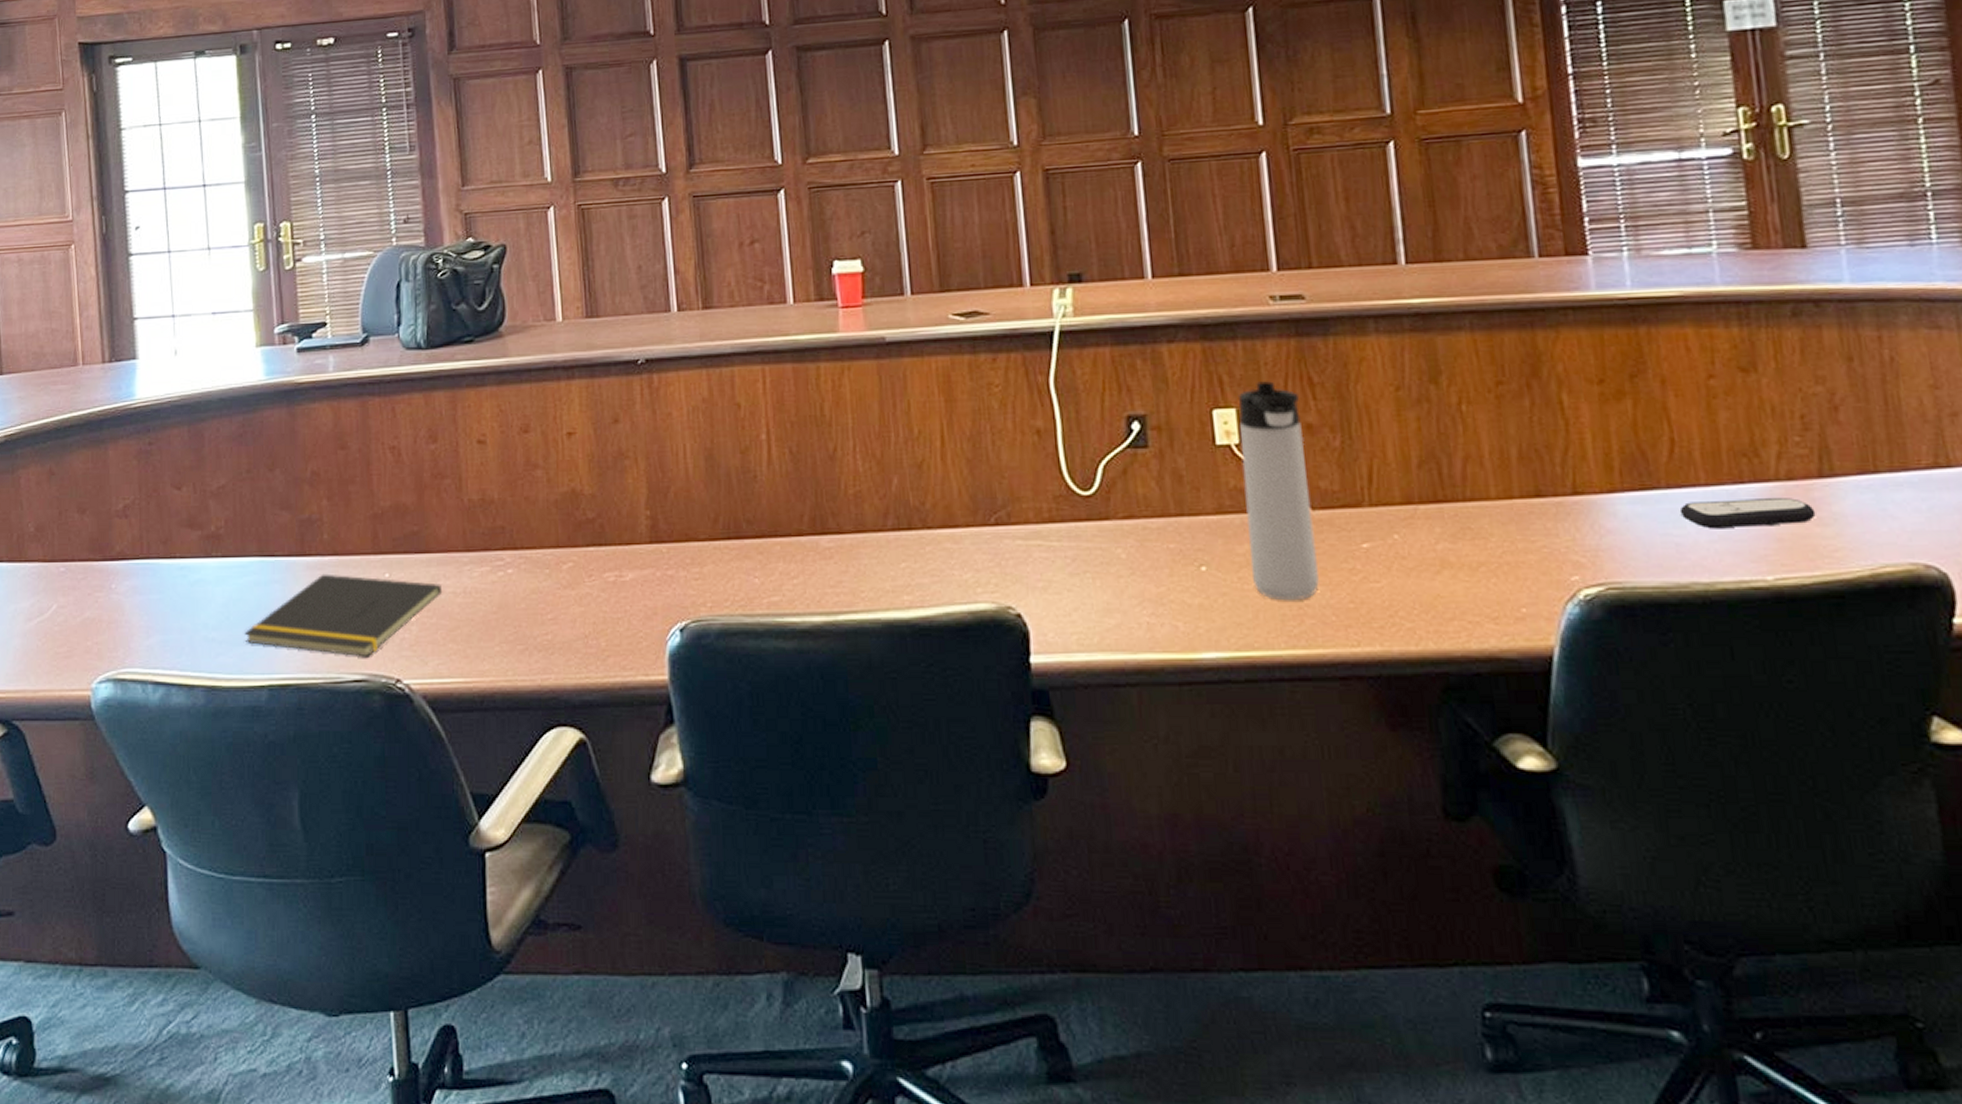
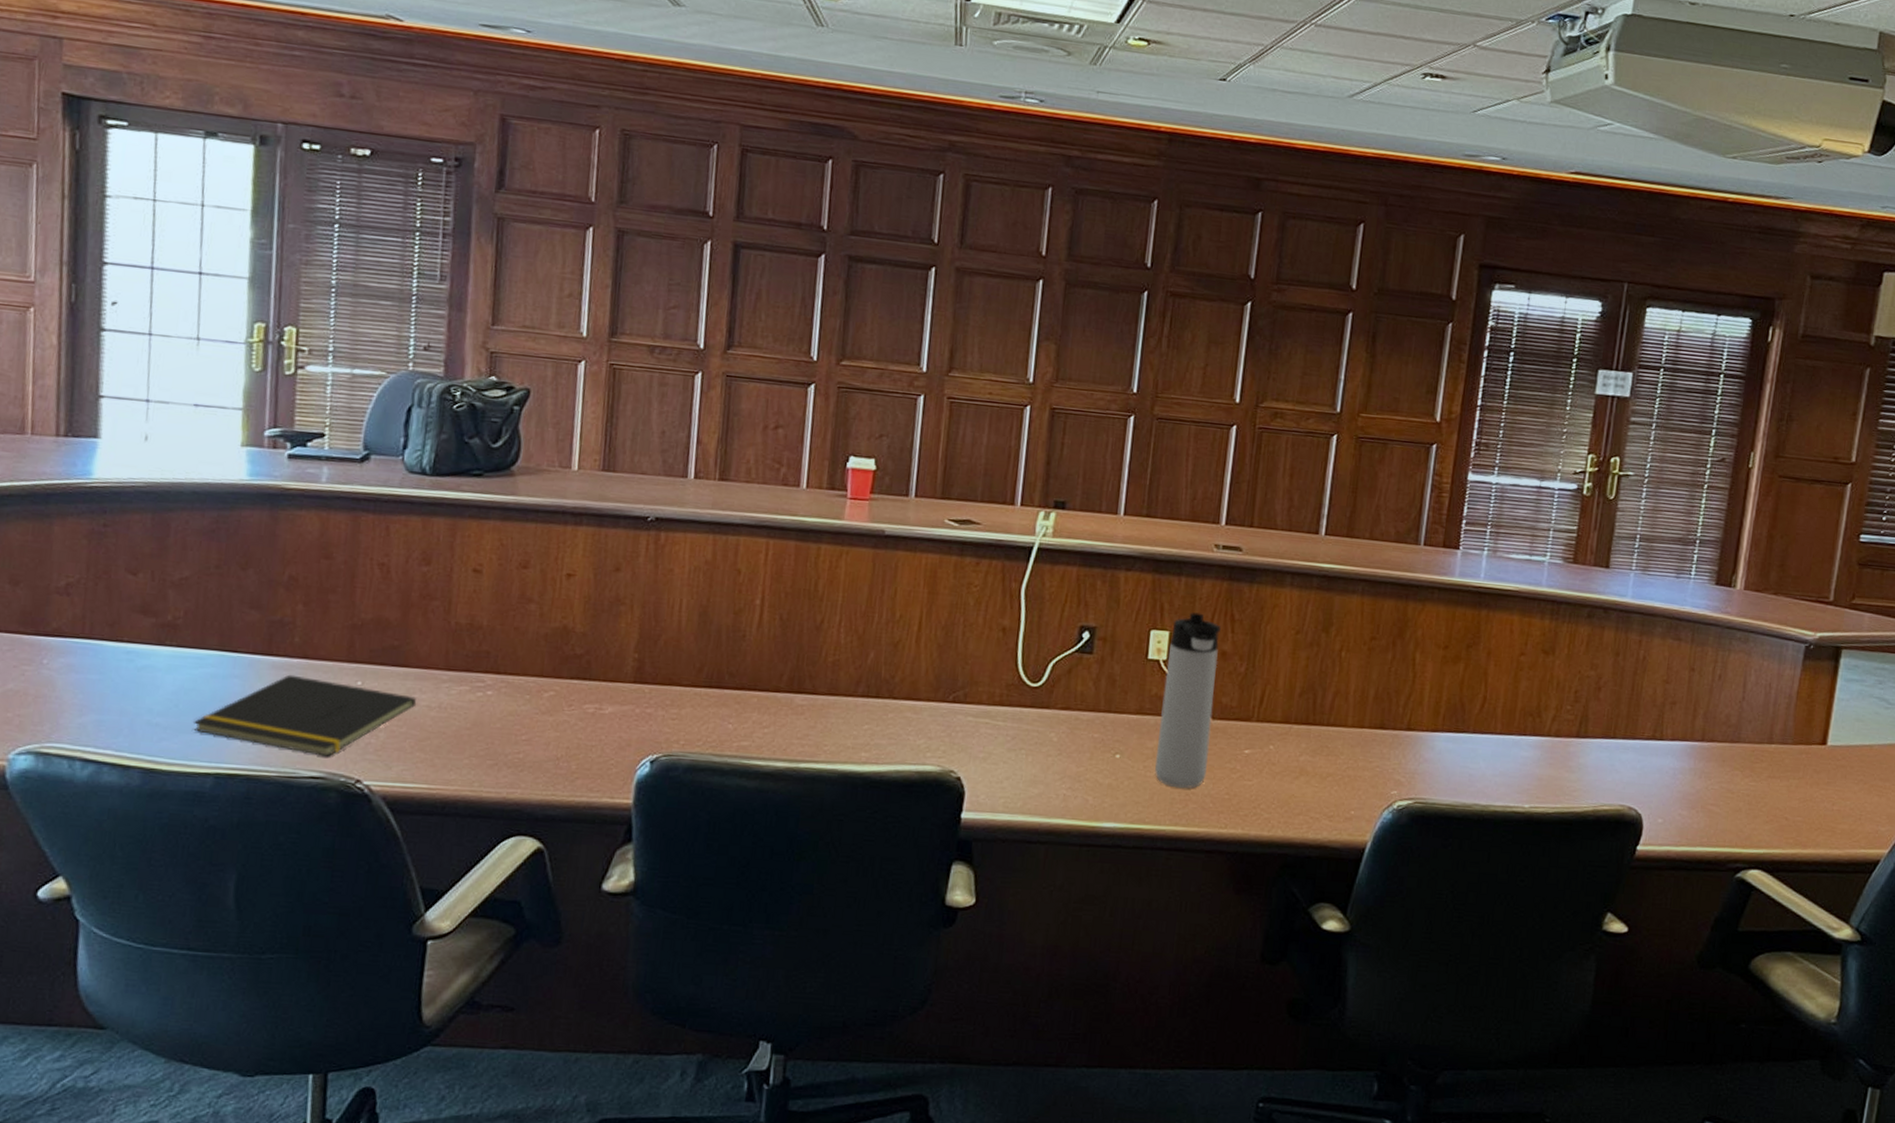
remote control: present [1679,497,1816,529] -> none [1477,745,1568,769]

